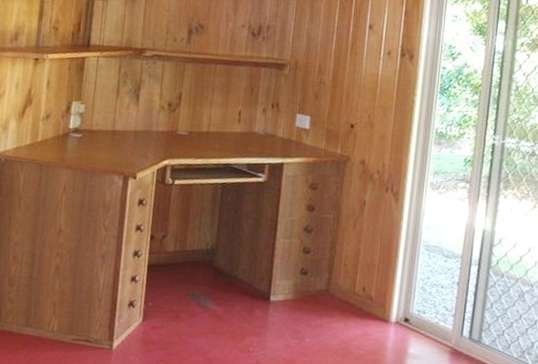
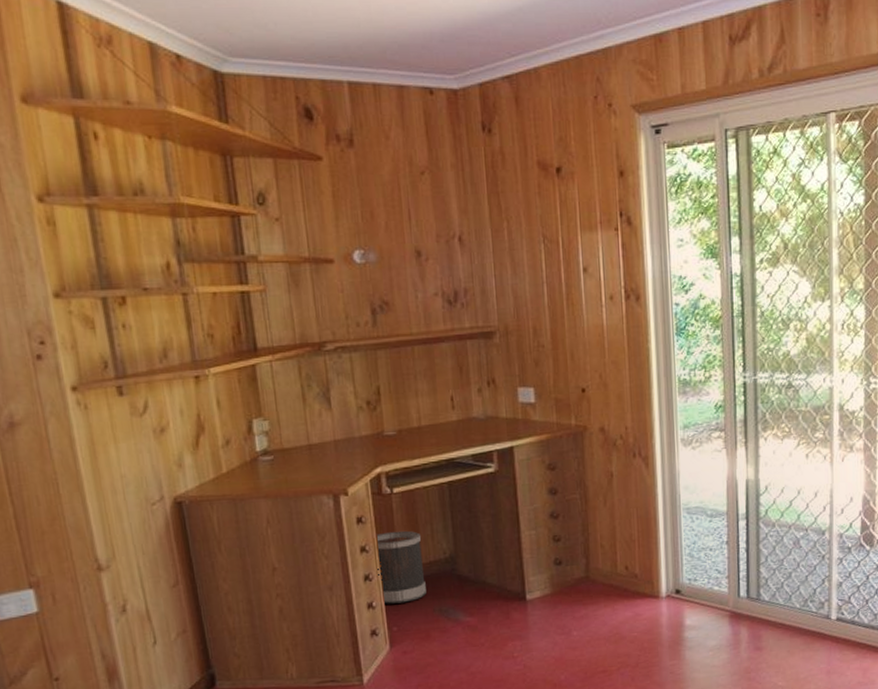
wastebasket: none [146,217,190,282] -> present [377,530,426,604]

